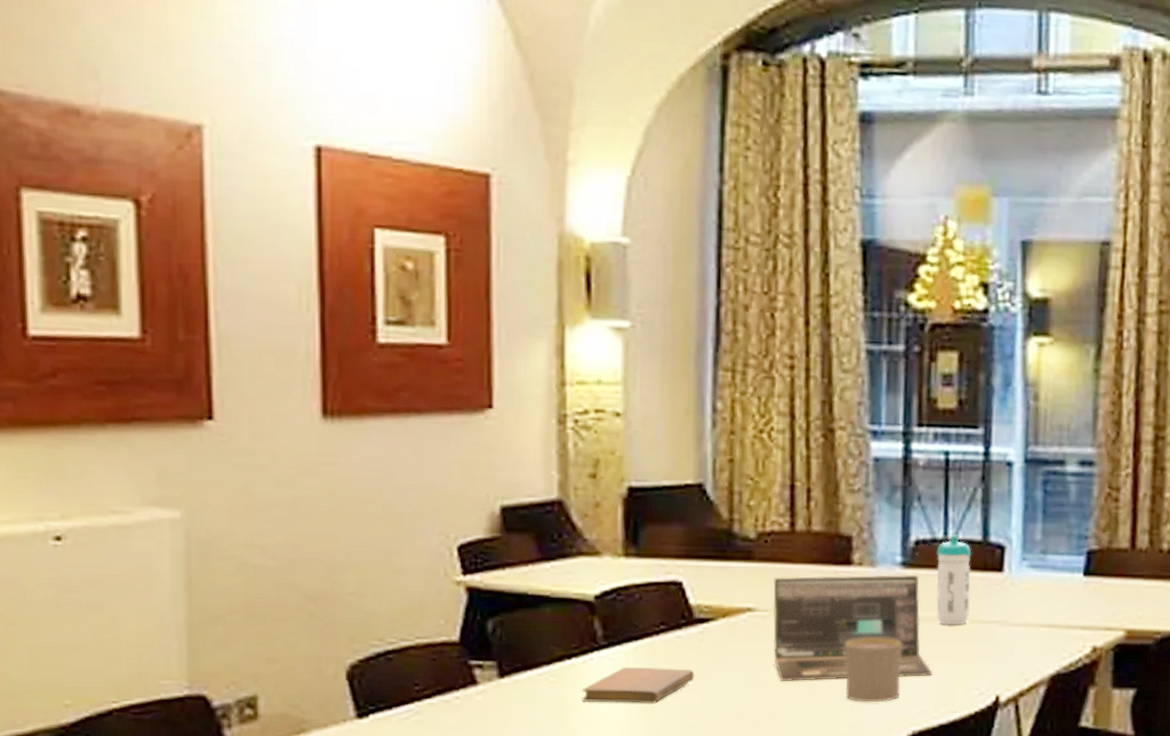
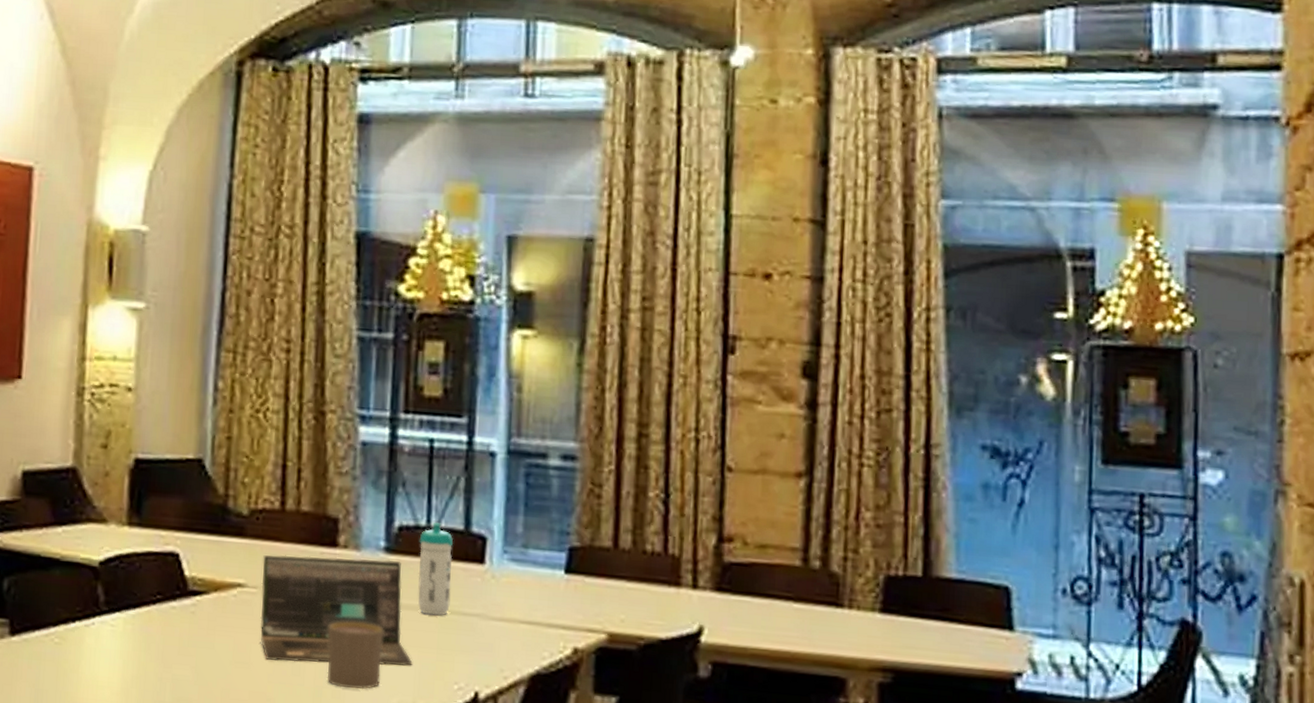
notebook: present [581,666,695,704] -> none [82,633,186,673]

